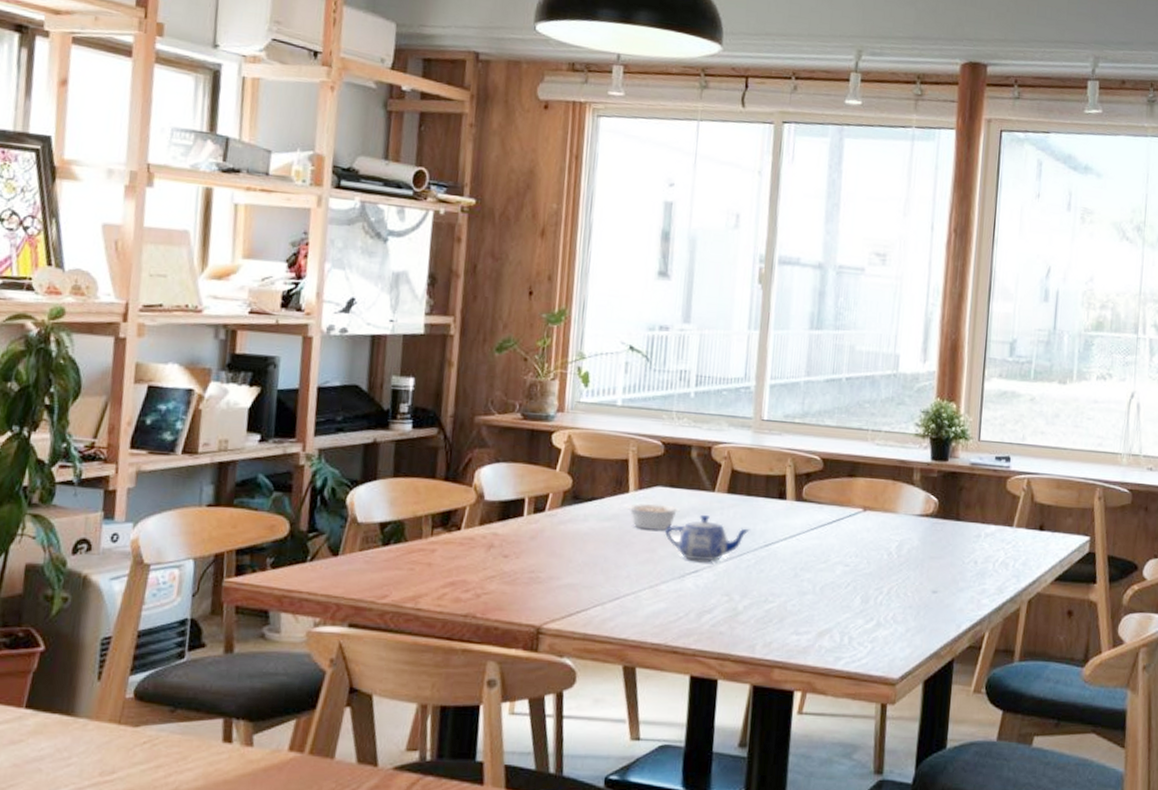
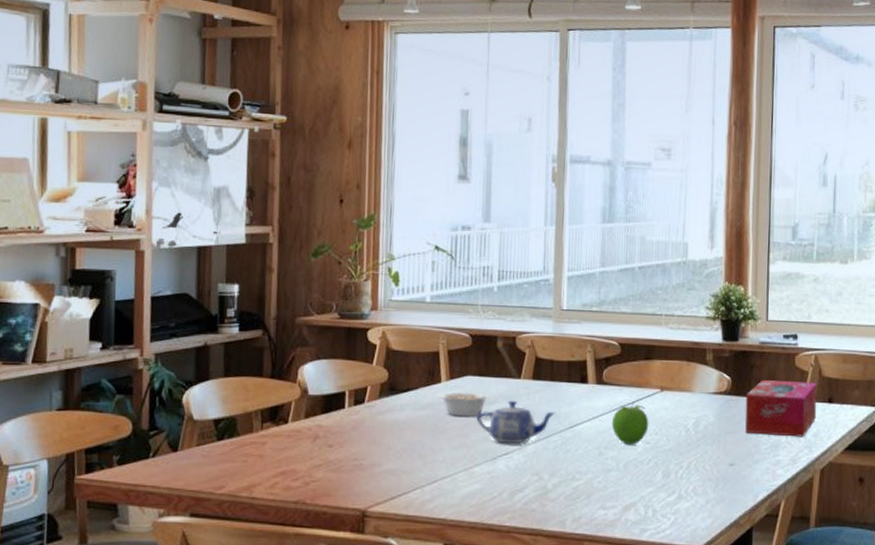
fruit: none [809,522,850,567] -> present [611,403,649,445]
tissue box: none [951,502,1028,566] -> present [745,379,817,437]

